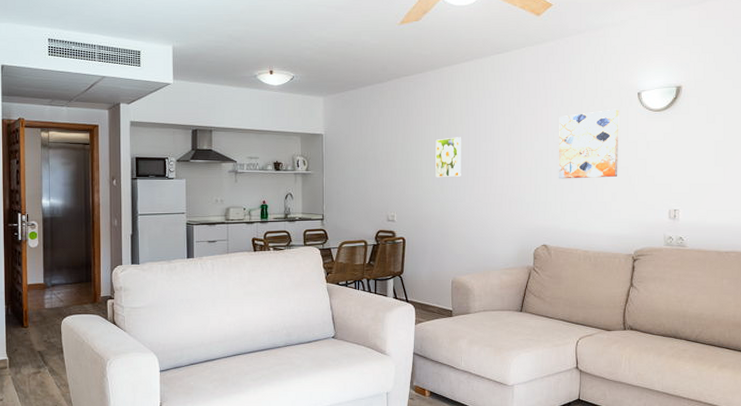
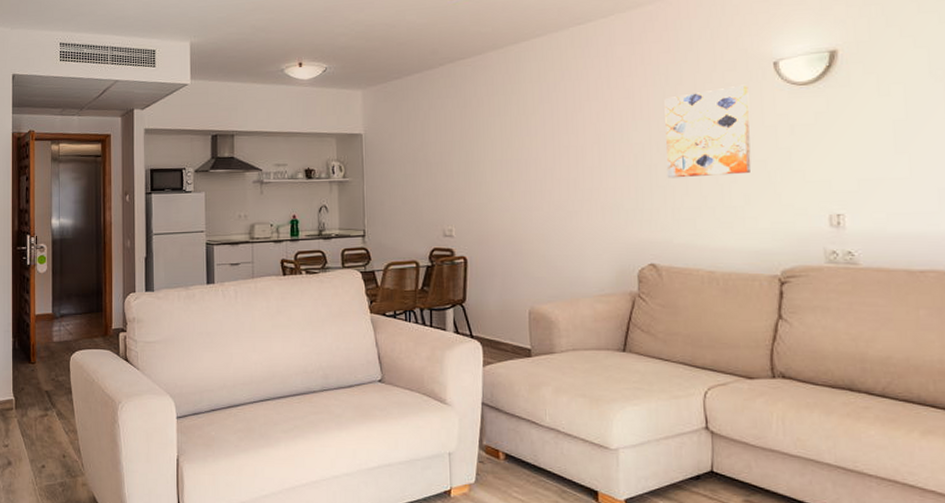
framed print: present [435,137,461,178] -> none [501,130,537,182]

